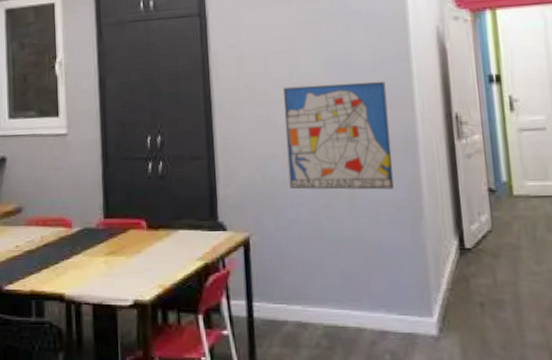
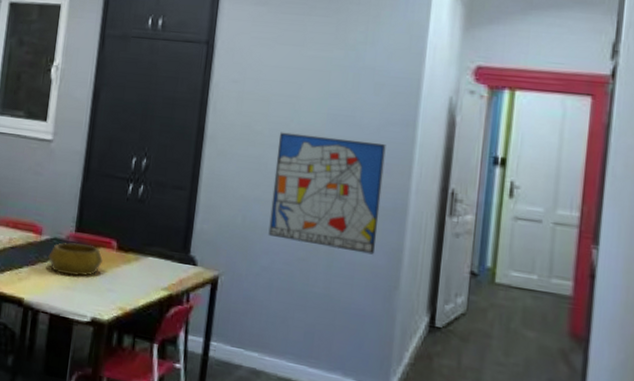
decorative bowl: none [81,228,135,263] -> present [48,242,103,276]

